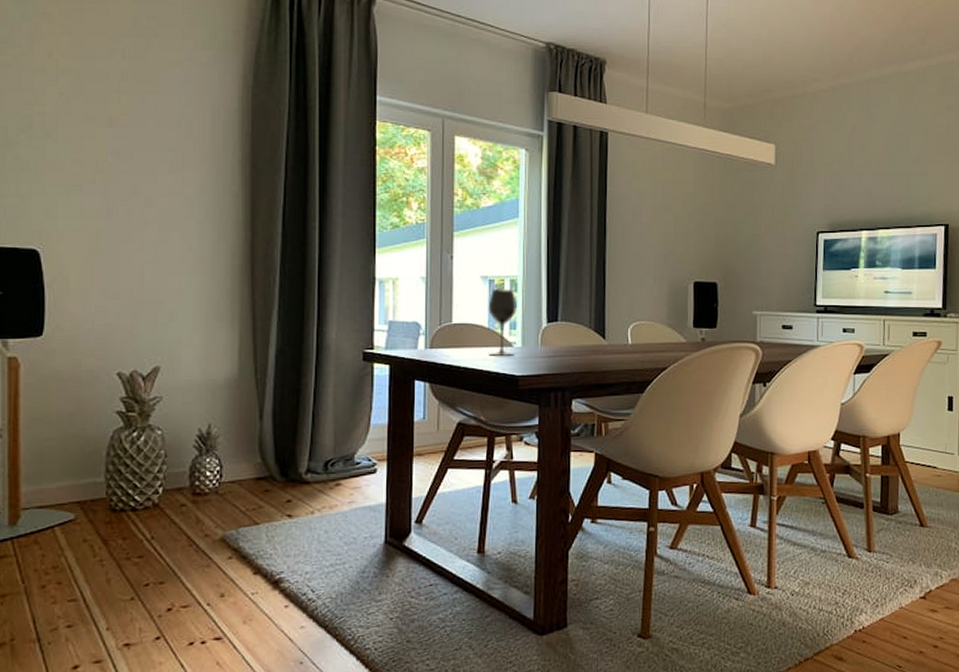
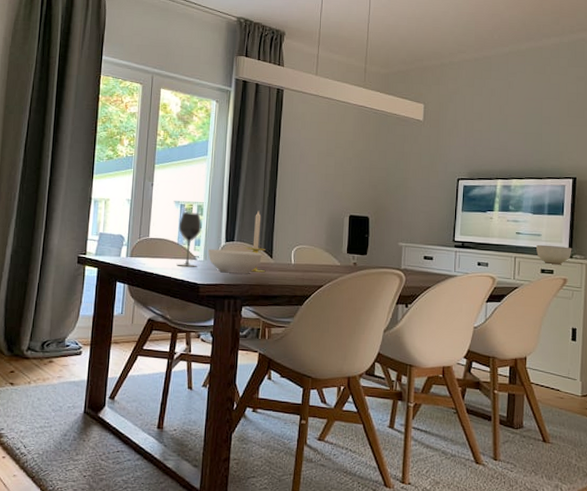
bowl: none [526,332,593,360] -> present [208,249,262,274]
candle: none [572,282,598,357] -> present [246,210,266,273]
bowl: none [907,303,946,325] -> present [536,244,572,264]

